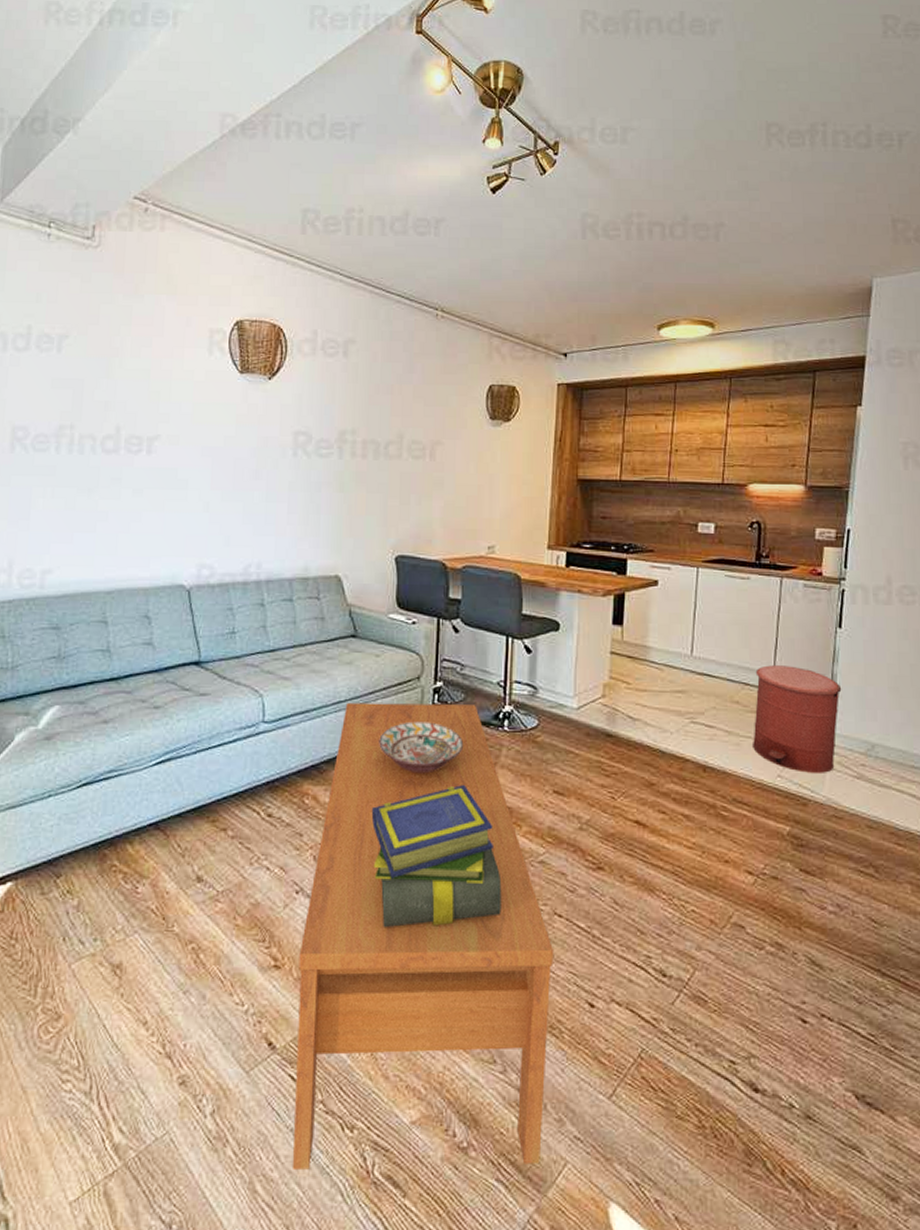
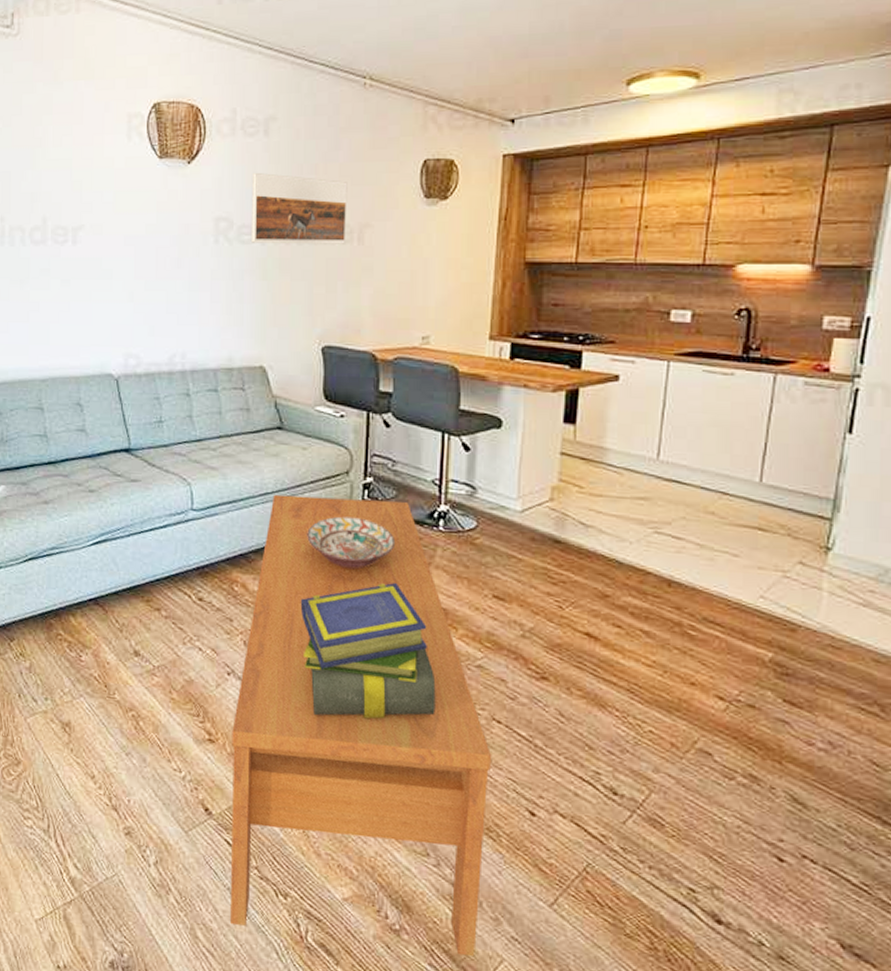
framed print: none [328,390,421,460] -> present [250,172,348,244]
trash can: present [753,665,842,773] -> none [730,473,849,598]

